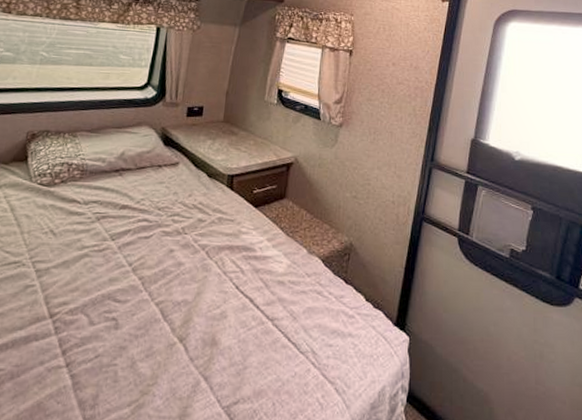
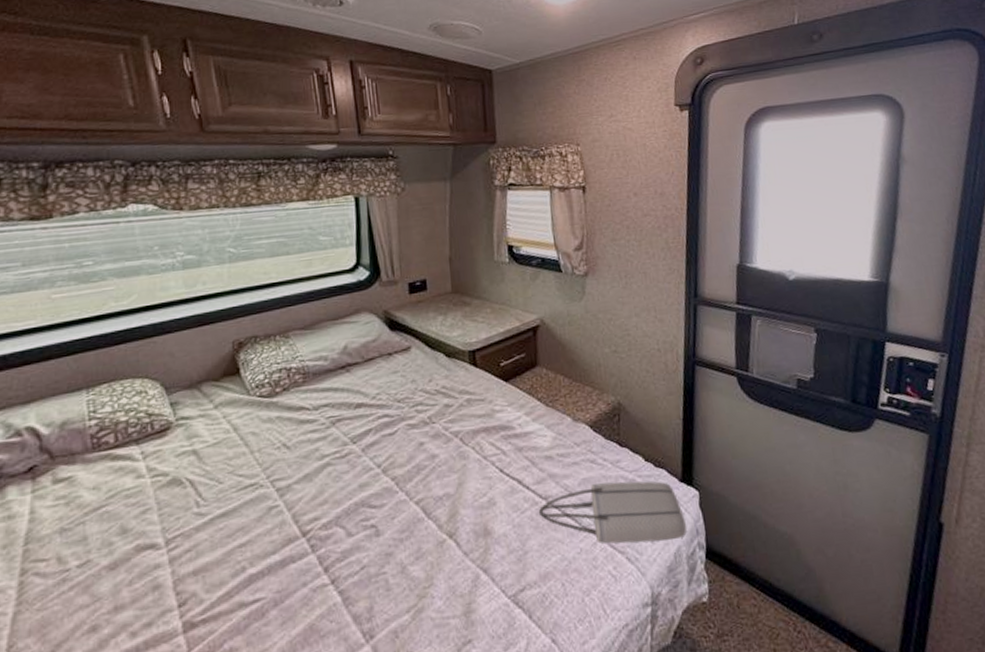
tote bag: none [263,314,394,379] -> present [538,481,687,544]

